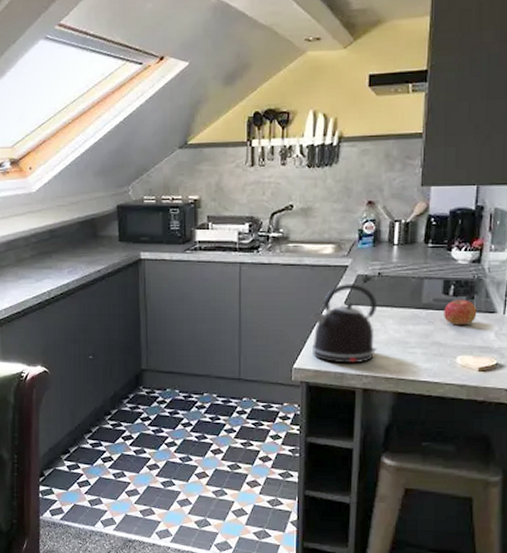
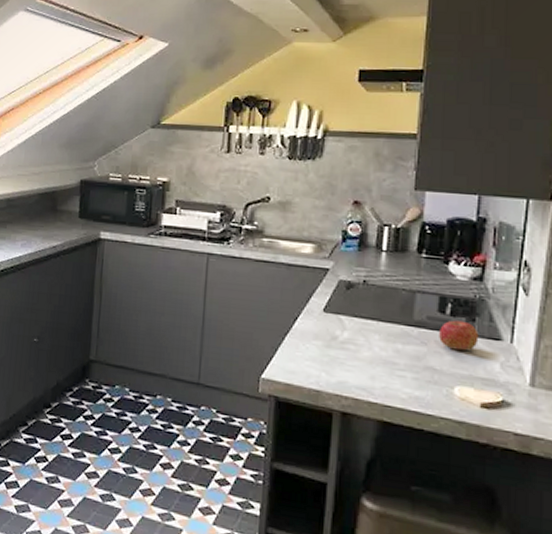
kettle: present [311,284,378,364] -> none [283,288,362,382]

